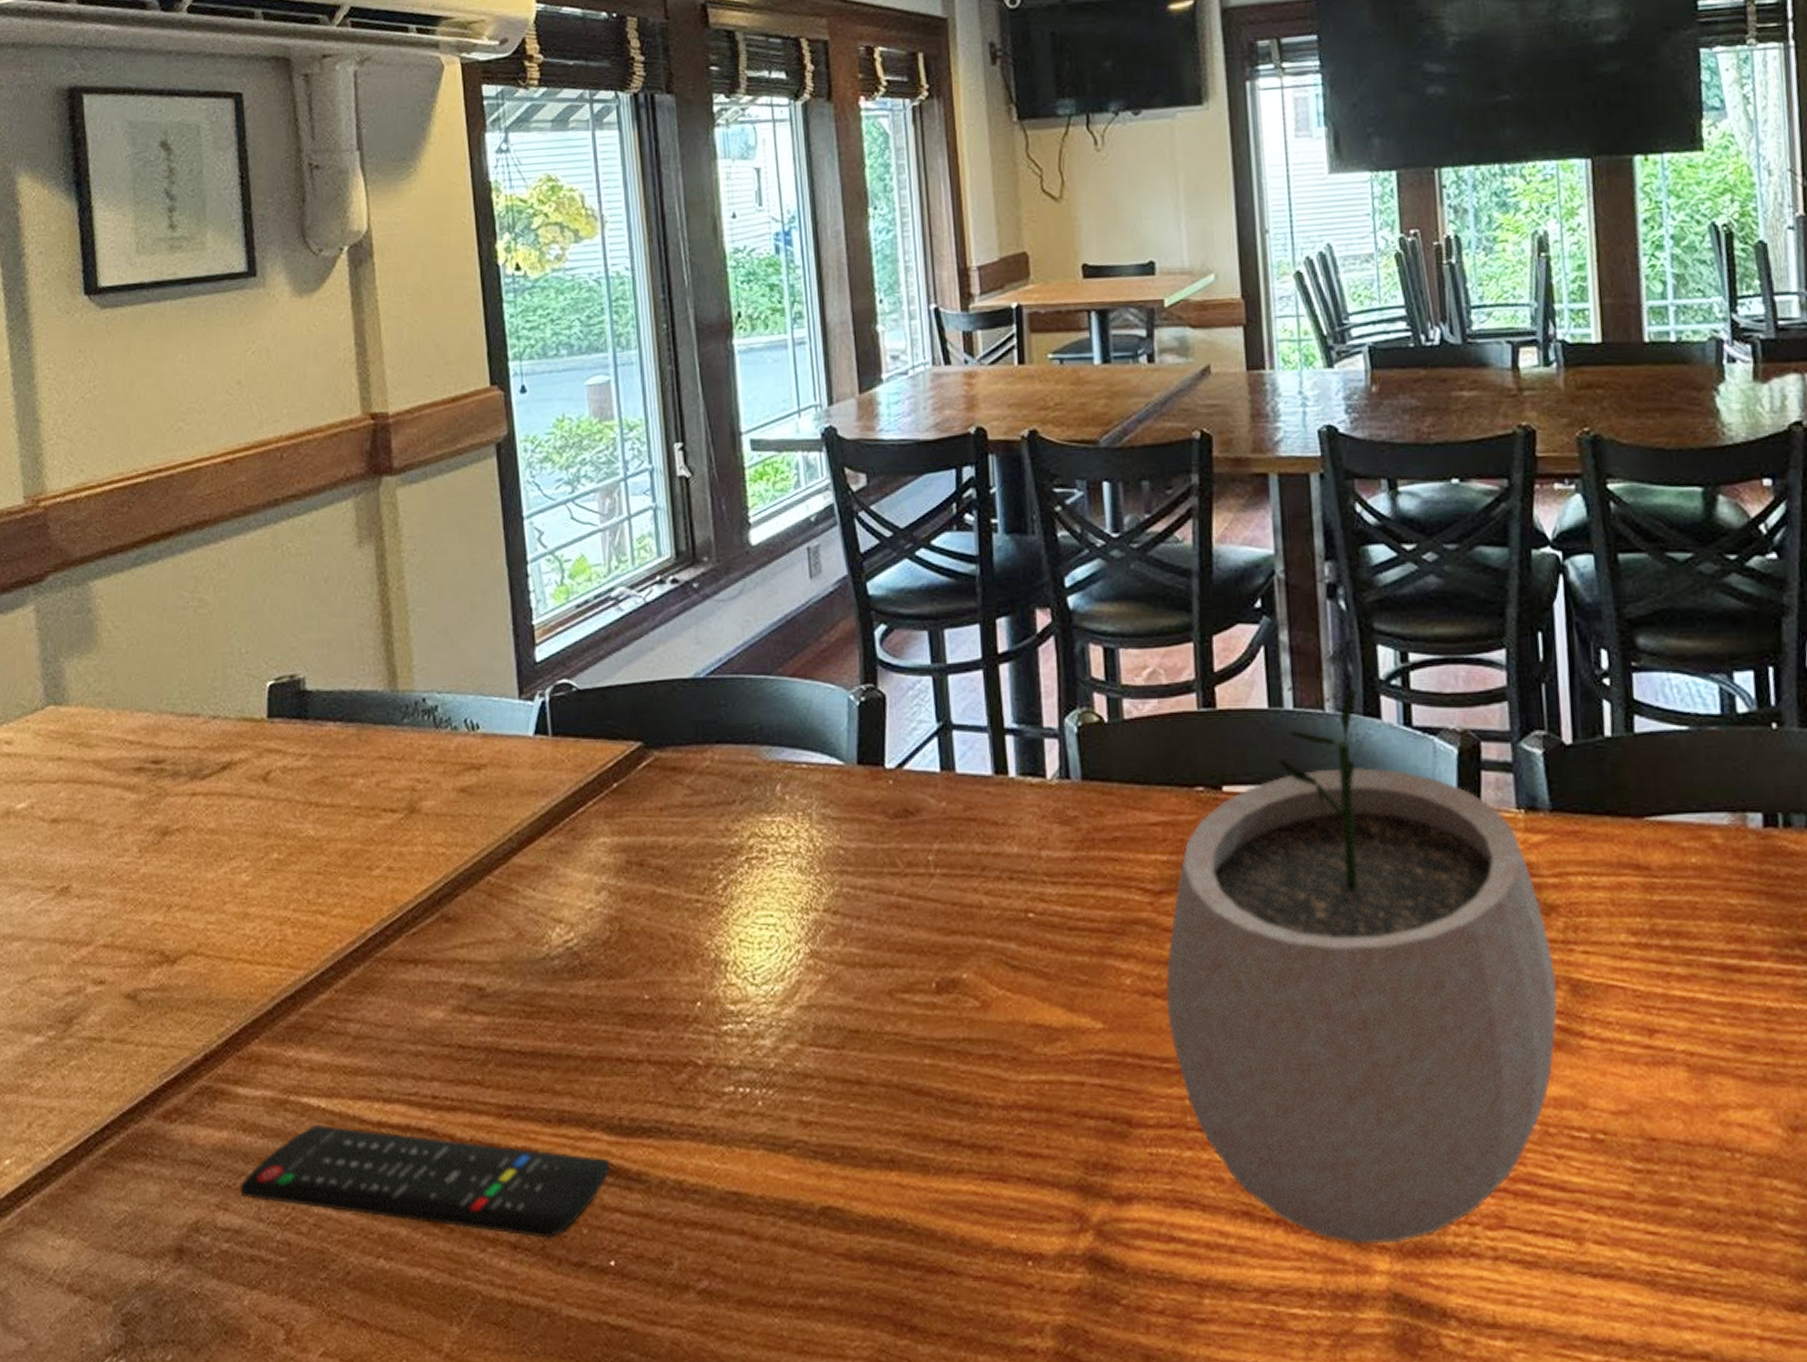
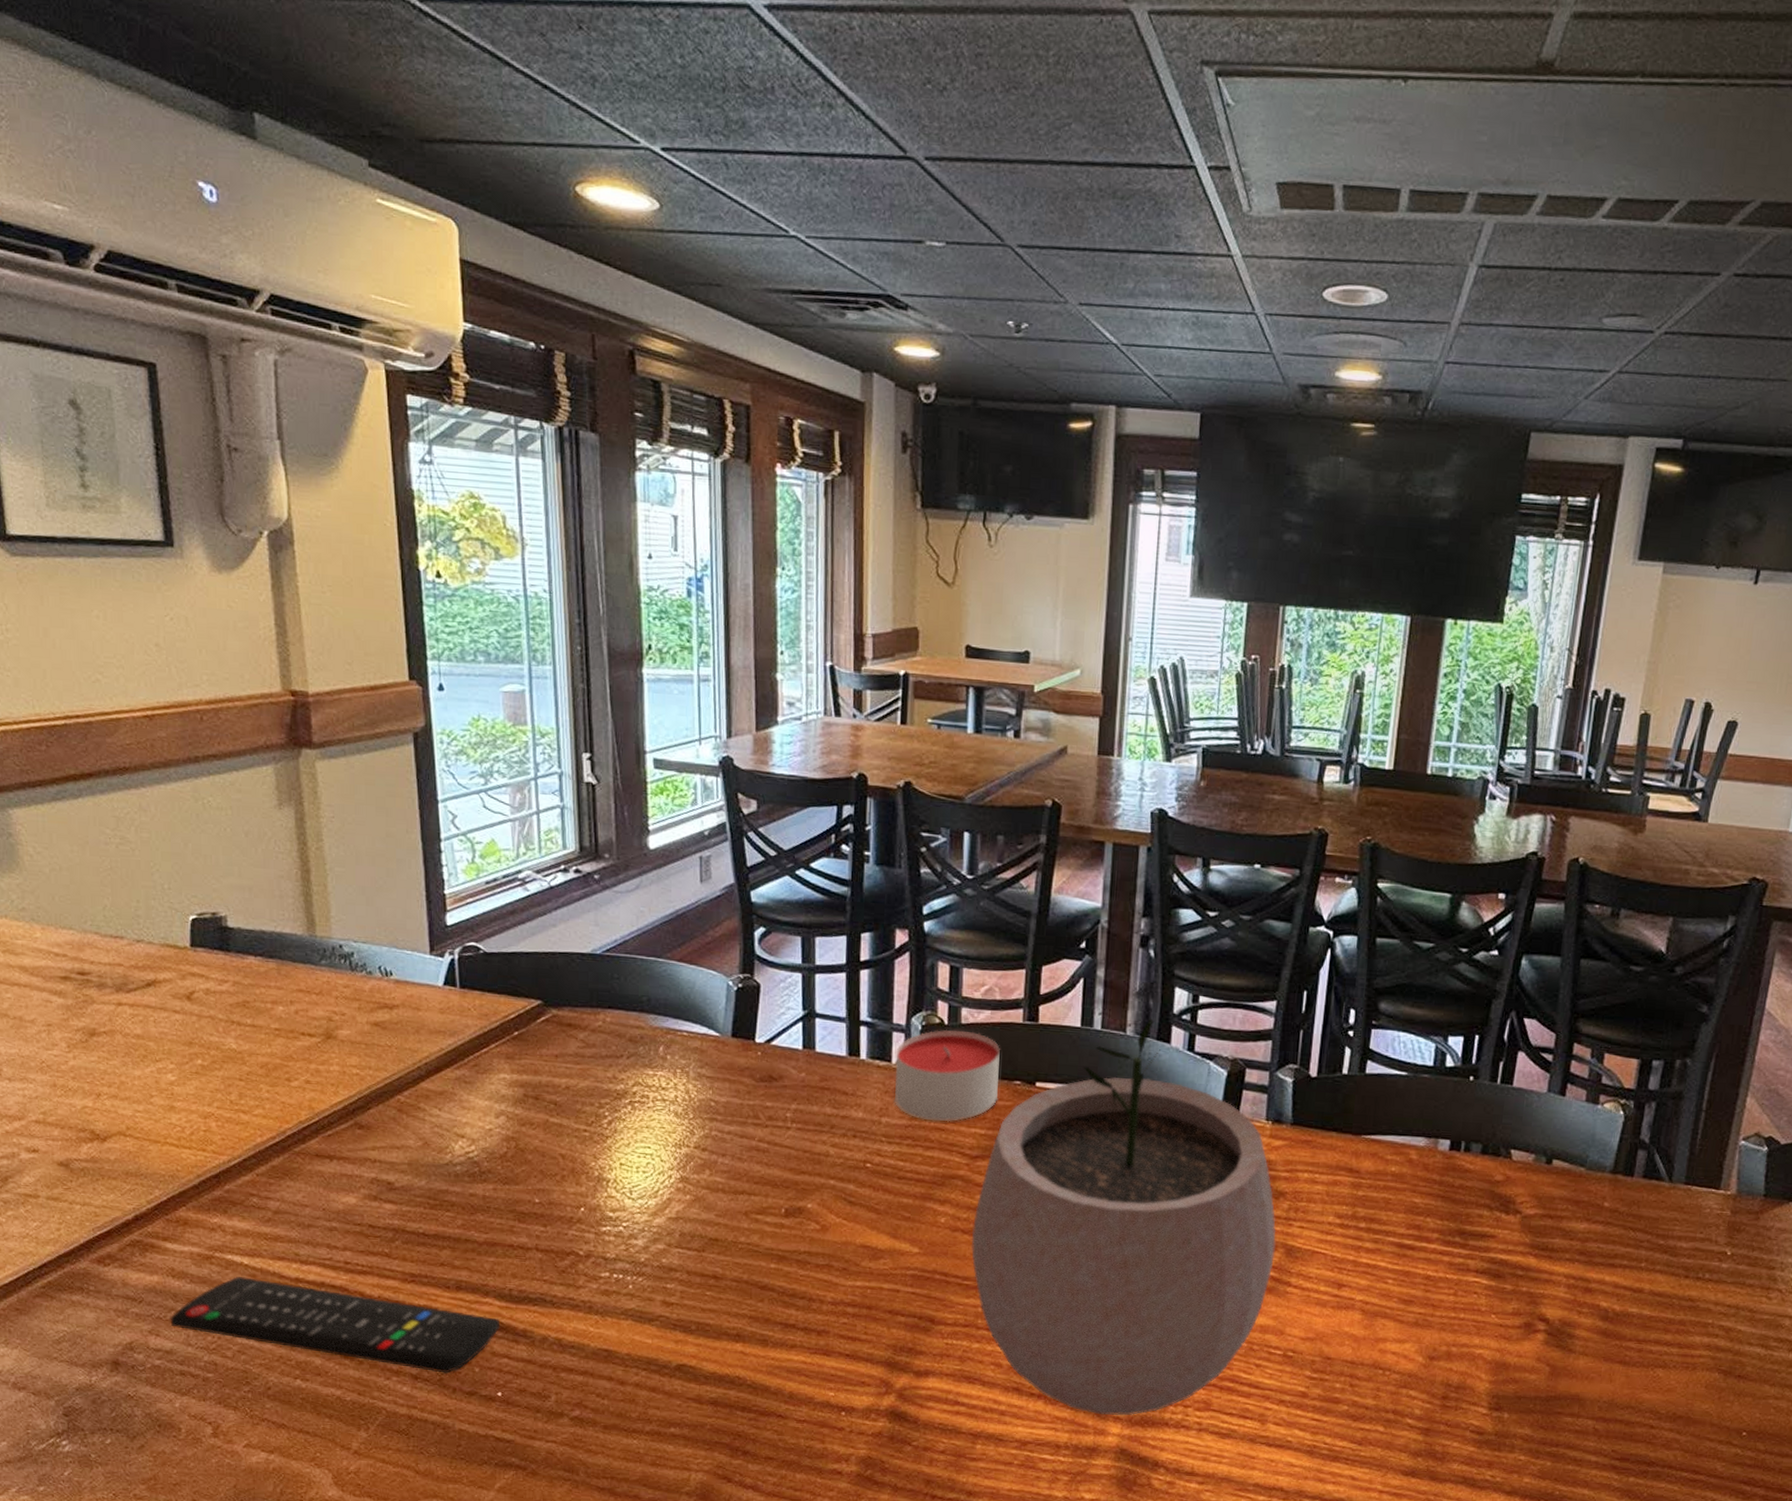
candle: none [1050,728,1179,850] -> present [895,1029,1000,1122]

